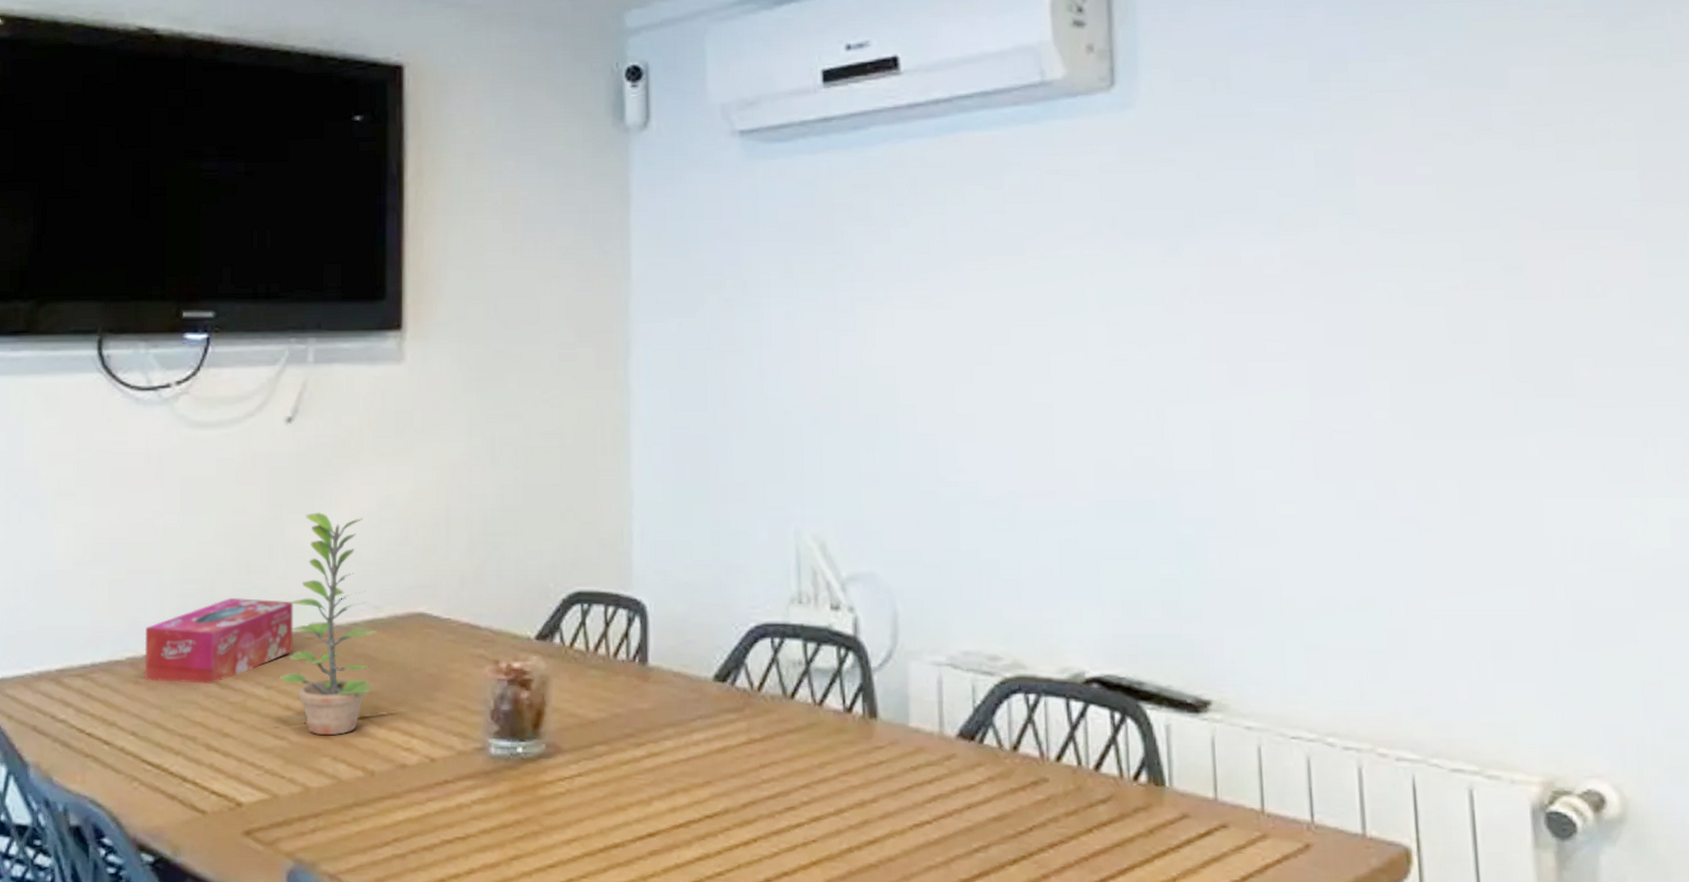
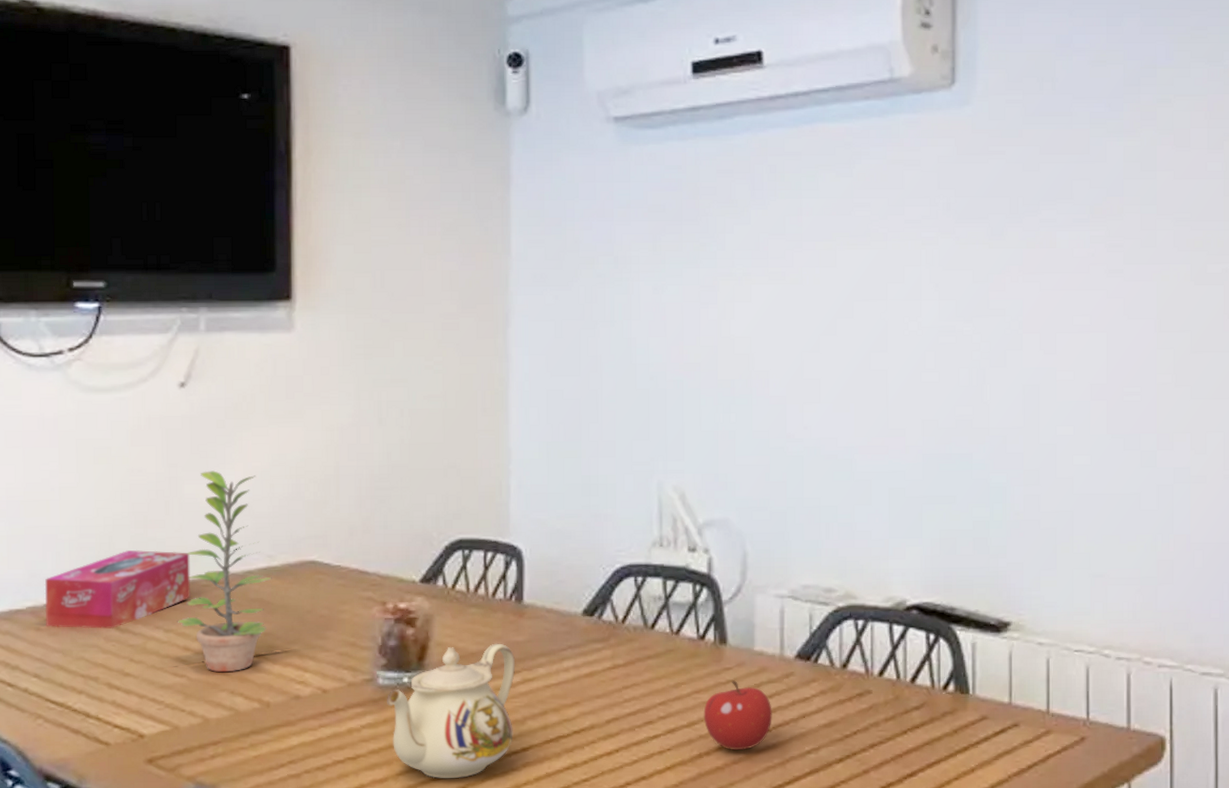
teapot: none [499,710,639,867] -> present [387,643,515,779]
fruit: none [852,761,933,846] -> present [703,680,772,751]

